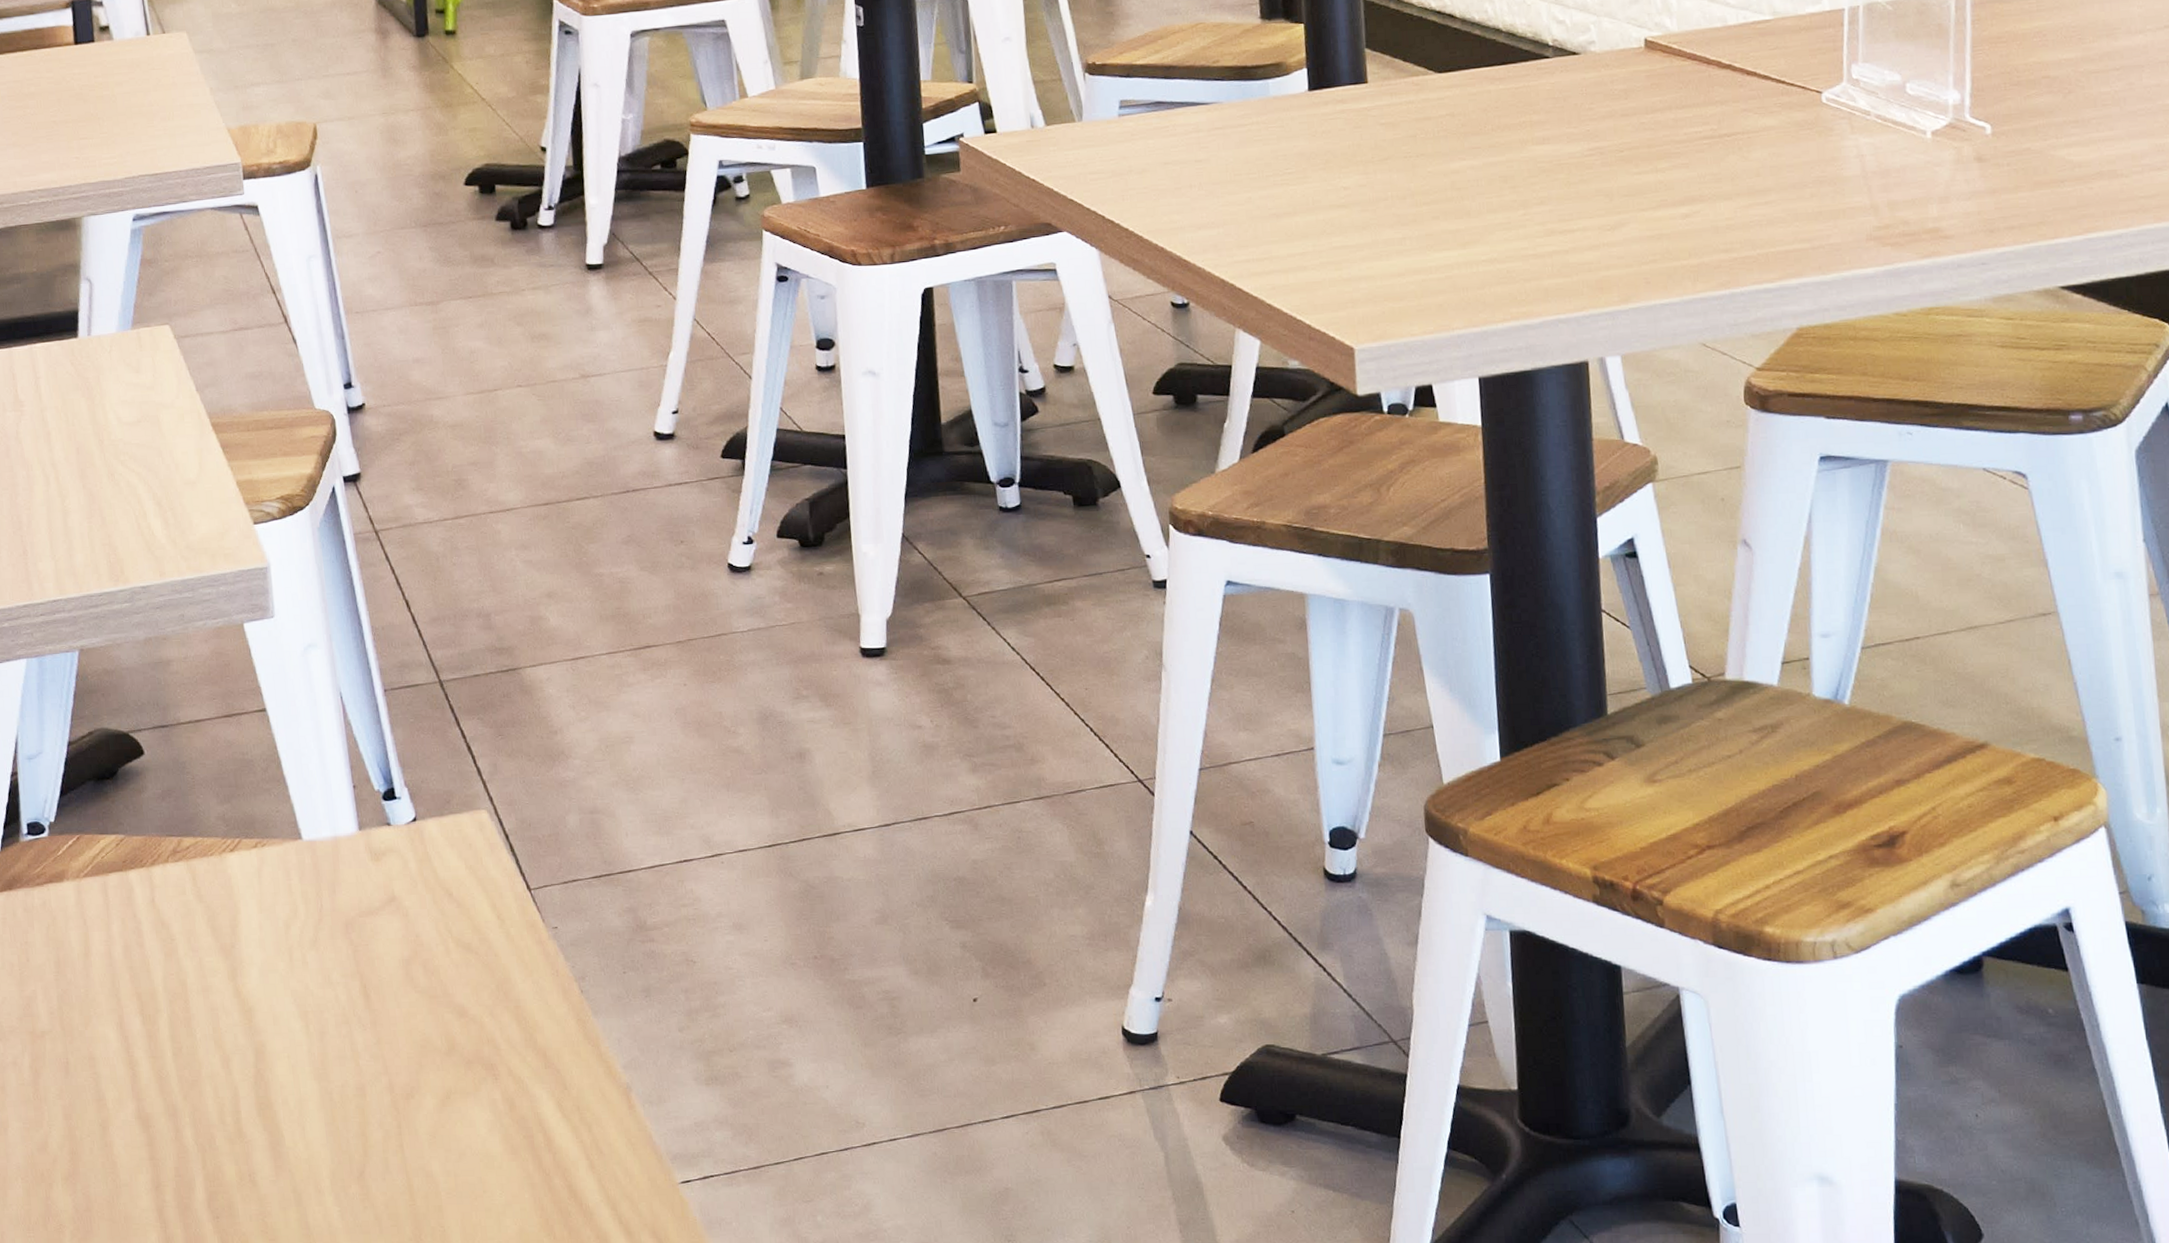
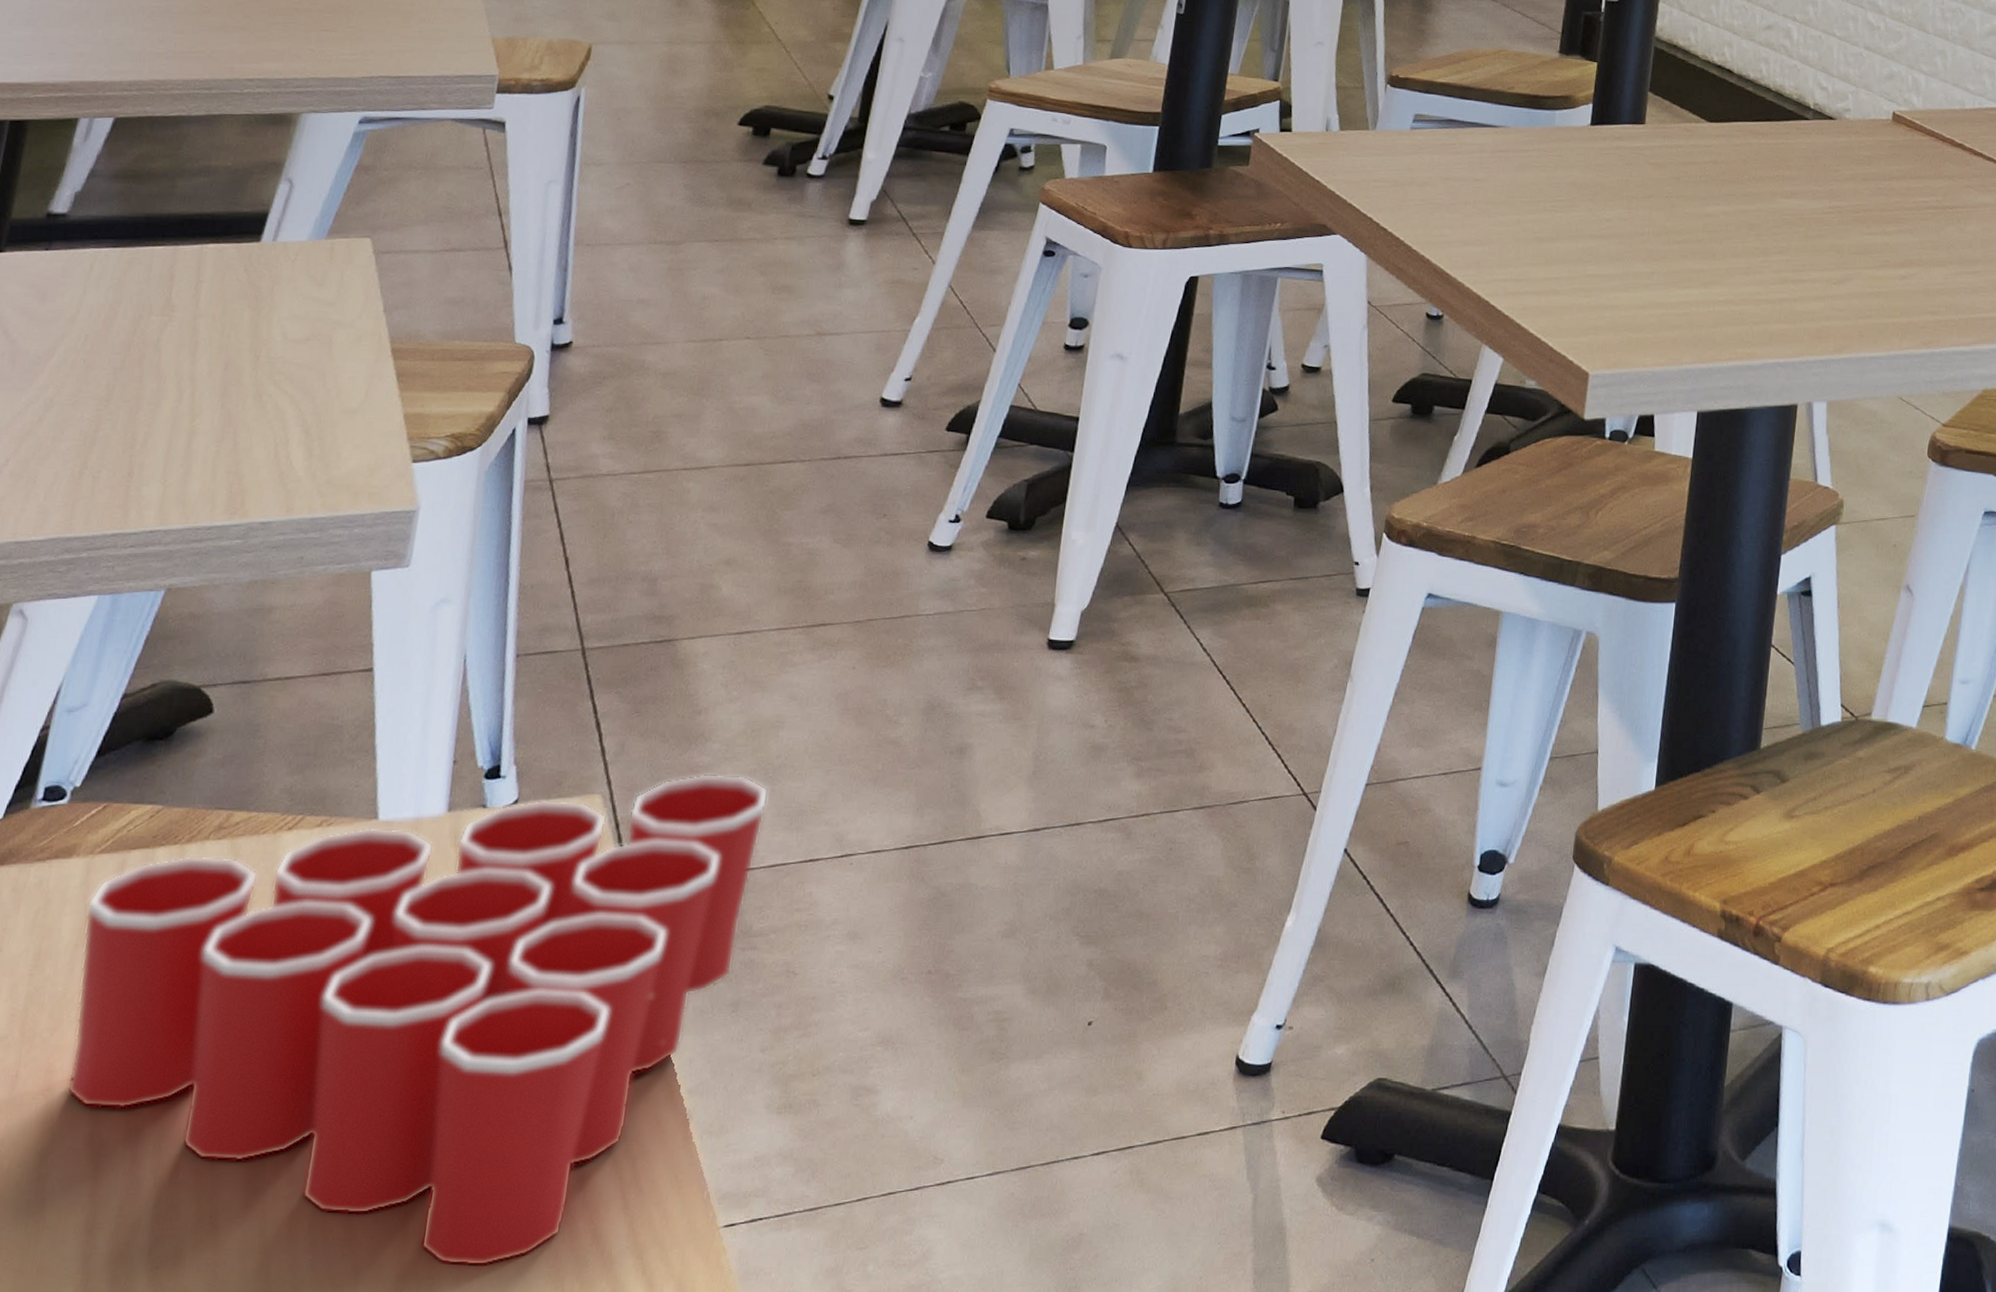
cup: none [85,786,637,1217] -> present [66,773,769,1267]

